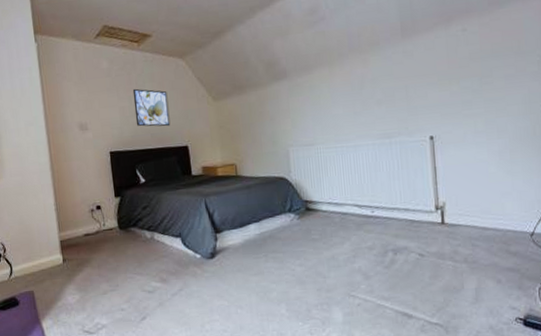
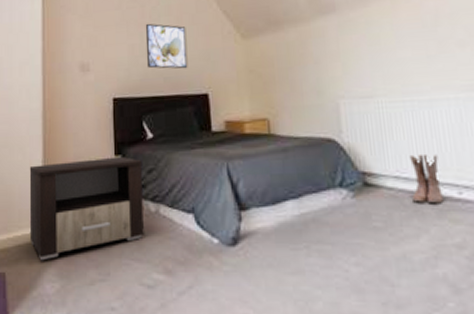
nightstand: none [44,197,143,280] -> present [29,156,144,261]
boots: none [339,185,361,221] -> present [409,153,444,204]

